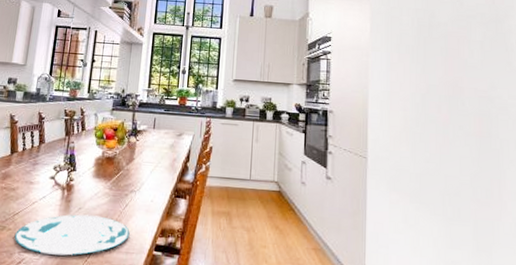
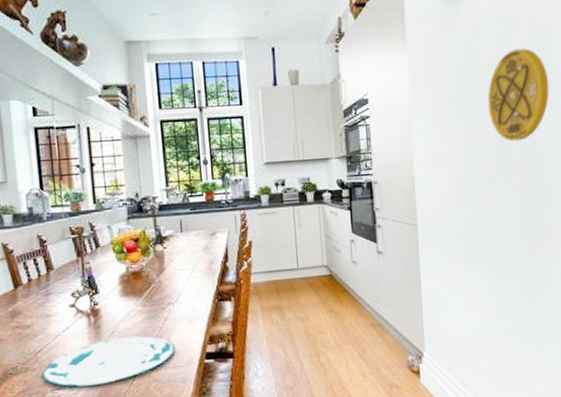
medallion: none [443,10,505,94] -> present [487,48,549,142]

